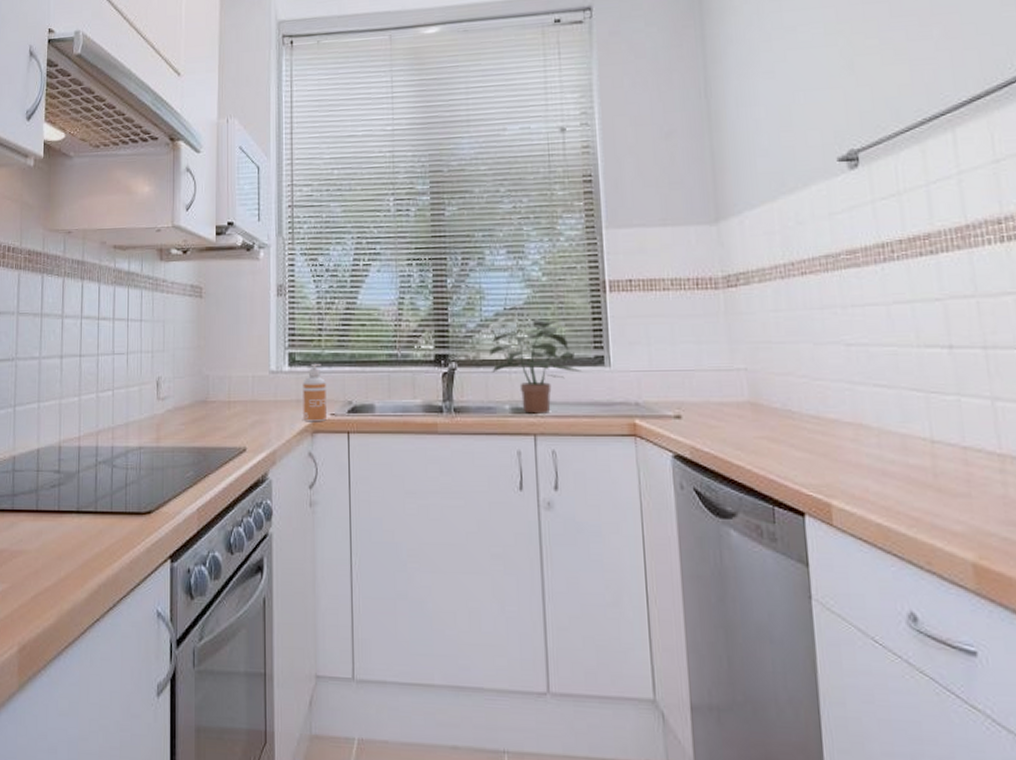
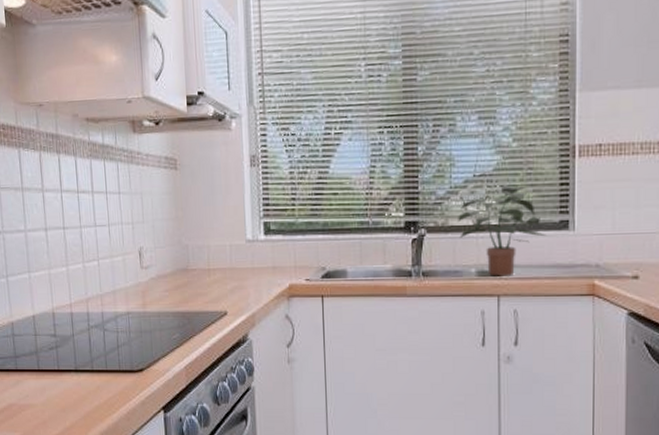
soap dispenser: present [303,363,327,422] -> none [278,231,302,287]

